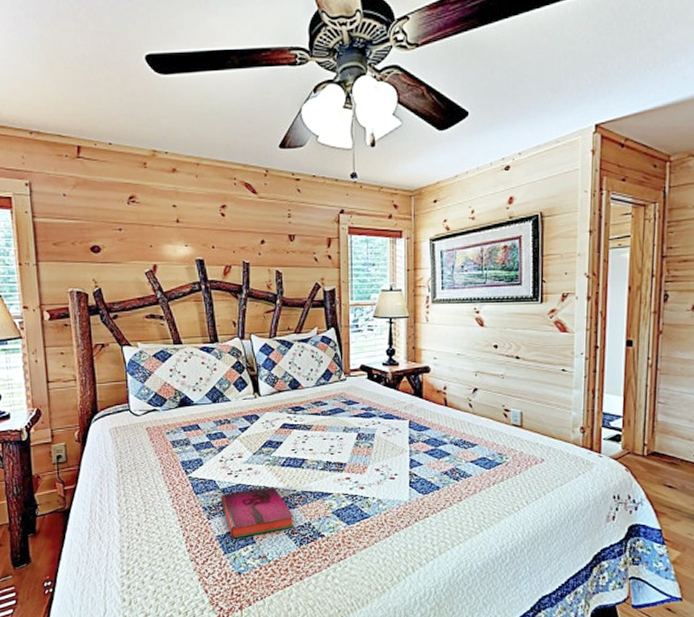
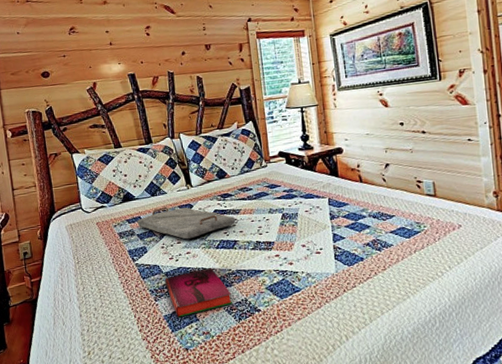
serving tray: none [193,416,307,454] -> present [137,206,236,240]

